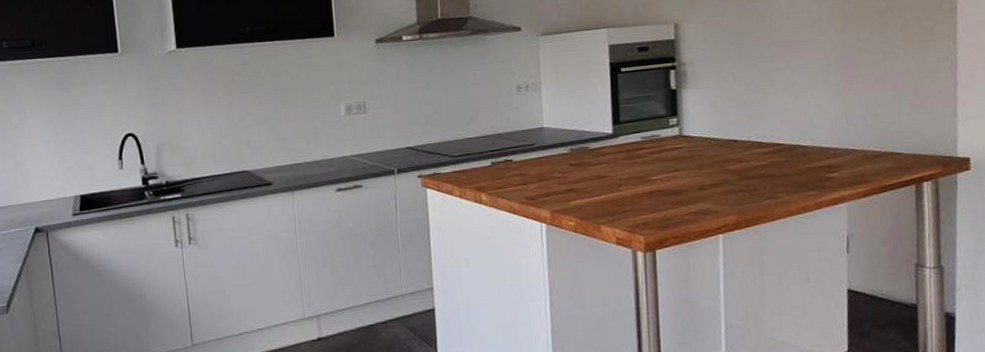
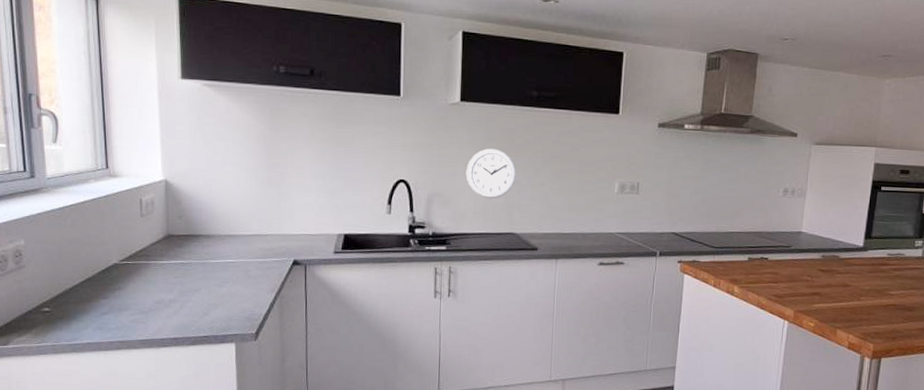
wall clock: none [190,89,241,140] -> present [466,148,516,199]

